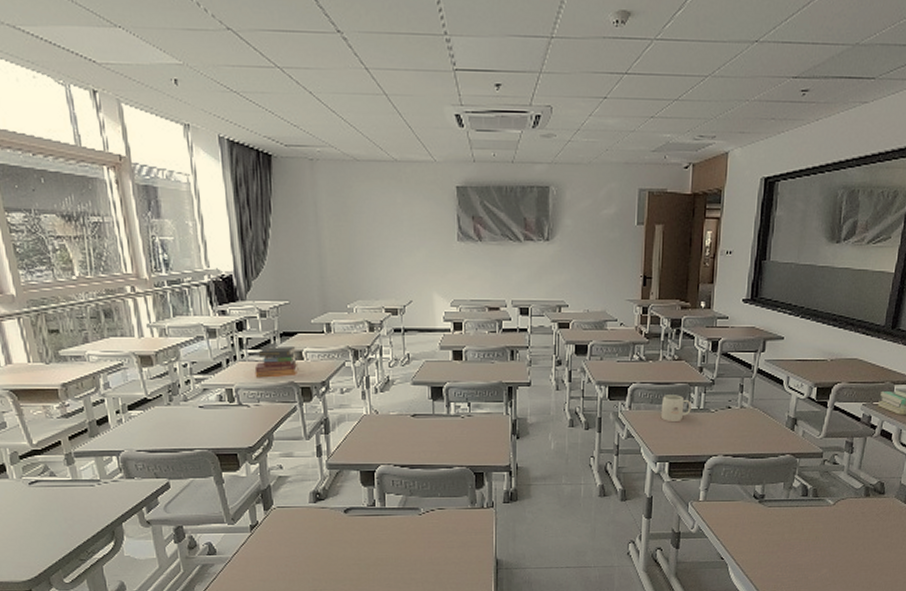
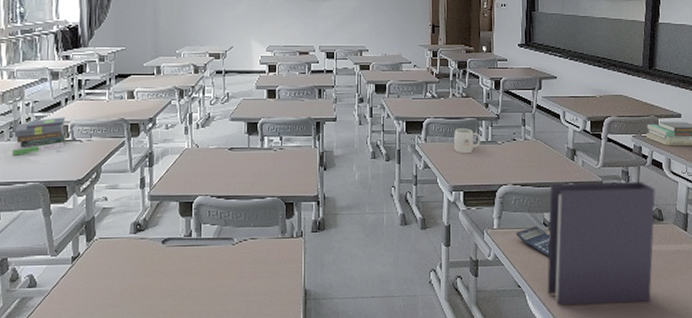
books: none [173,380,232,421] -> present [12,117,67,155]
books: present [254,347,299,378] -> none [90,87,130,115]
calculator: none [722,499,759,530] -> present [515,226,550,257]
binder: none [751,452,880,578] -> present [547,181,655,306]

